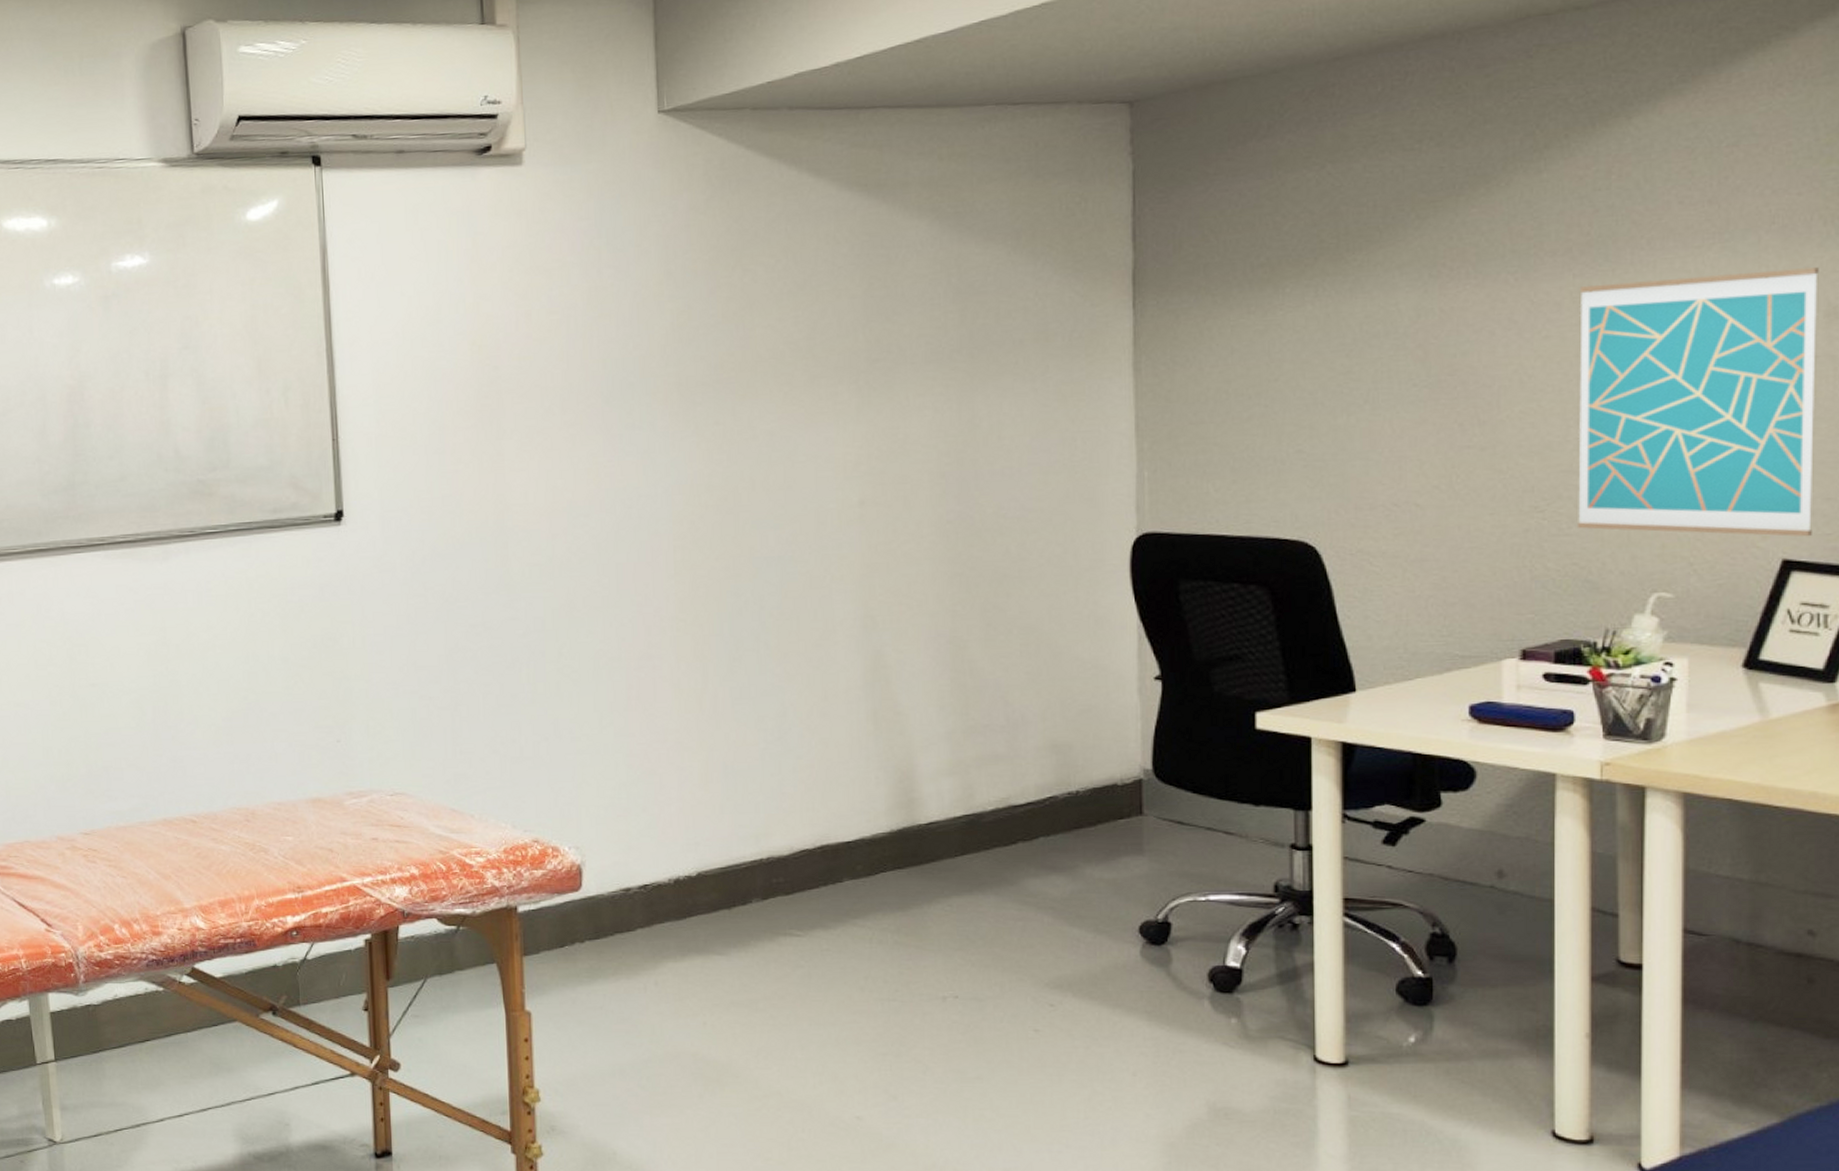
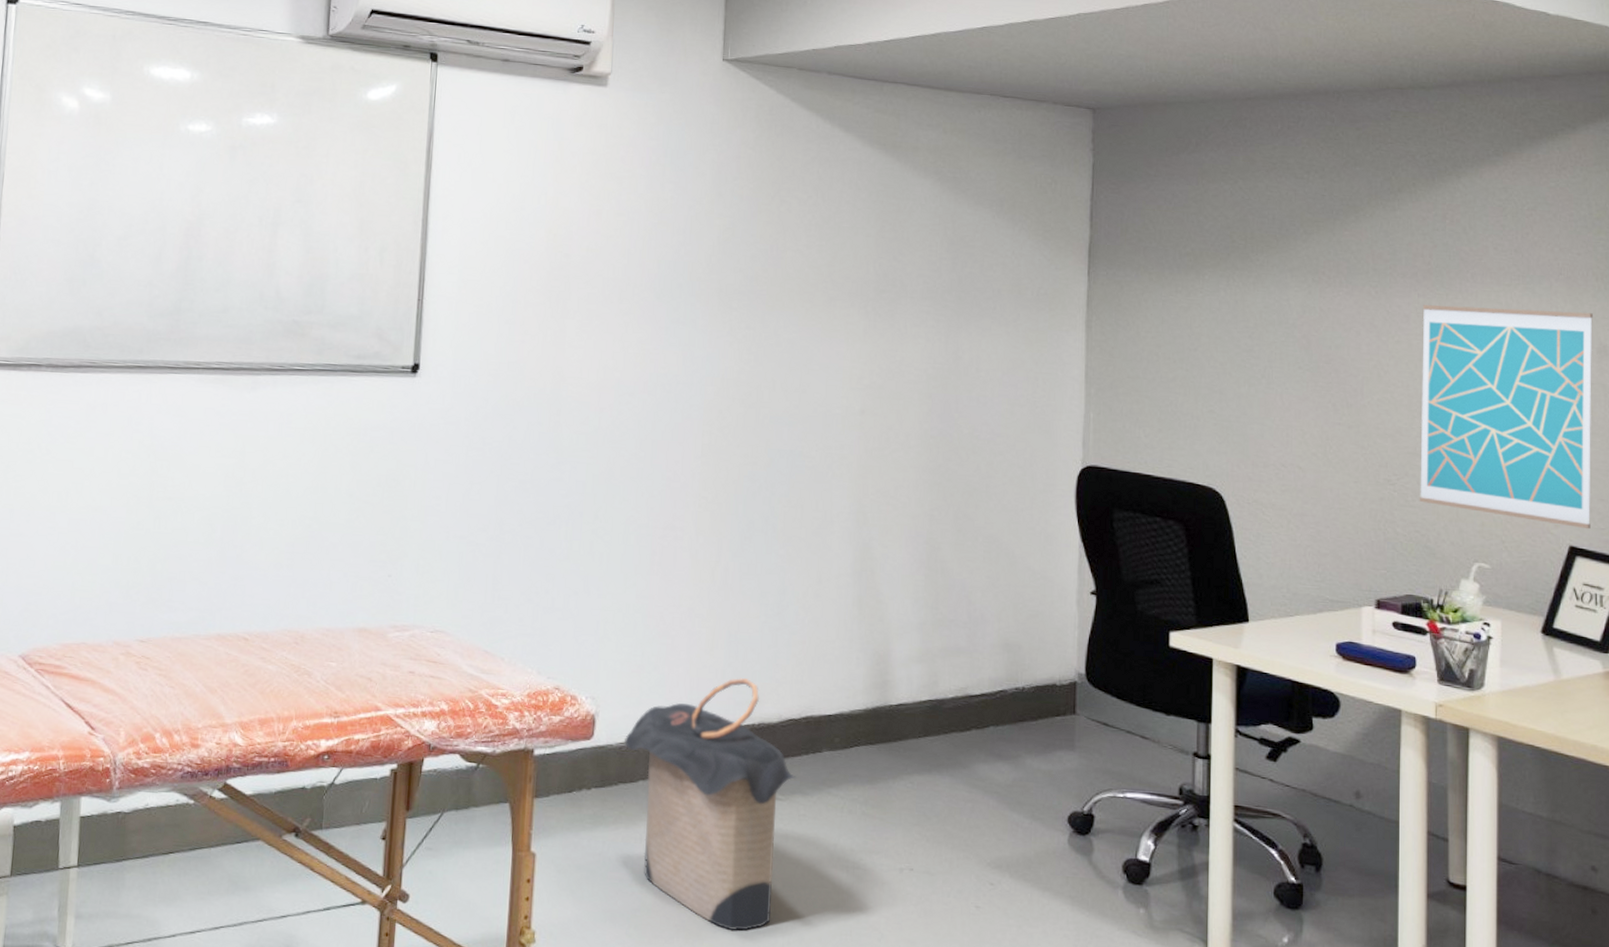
laundry hamper: none [617,811,815,1074] -> present [624,678,796,931]

